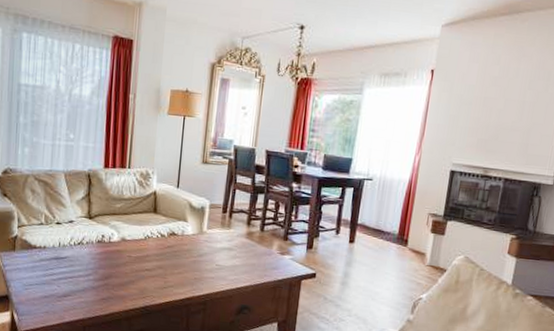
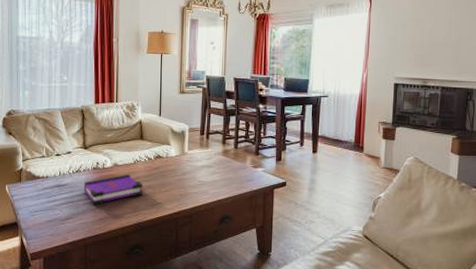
board game: none [85,250,153,284] -> present [83,174,143,206]

